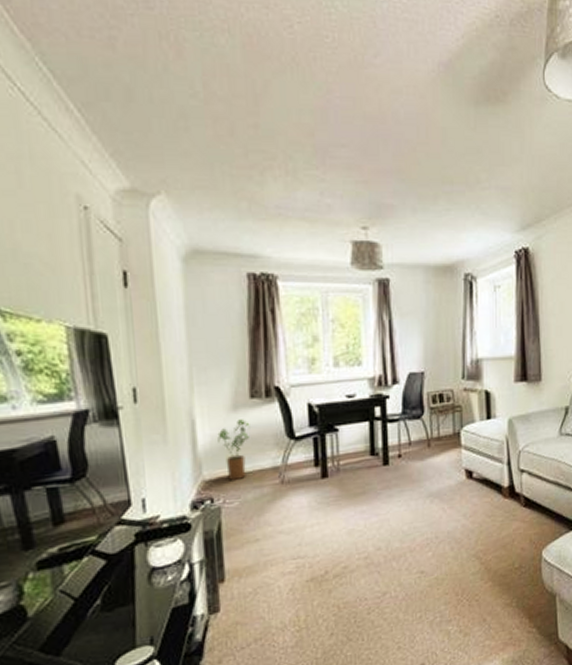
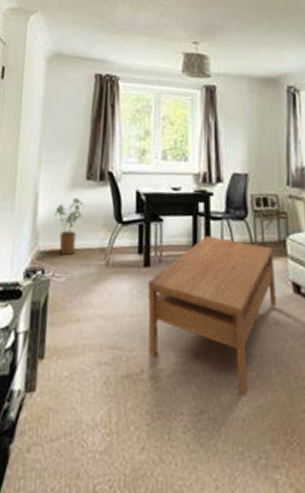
coffee table: none [326,438,451,572] -> present [147,235,277,395]

